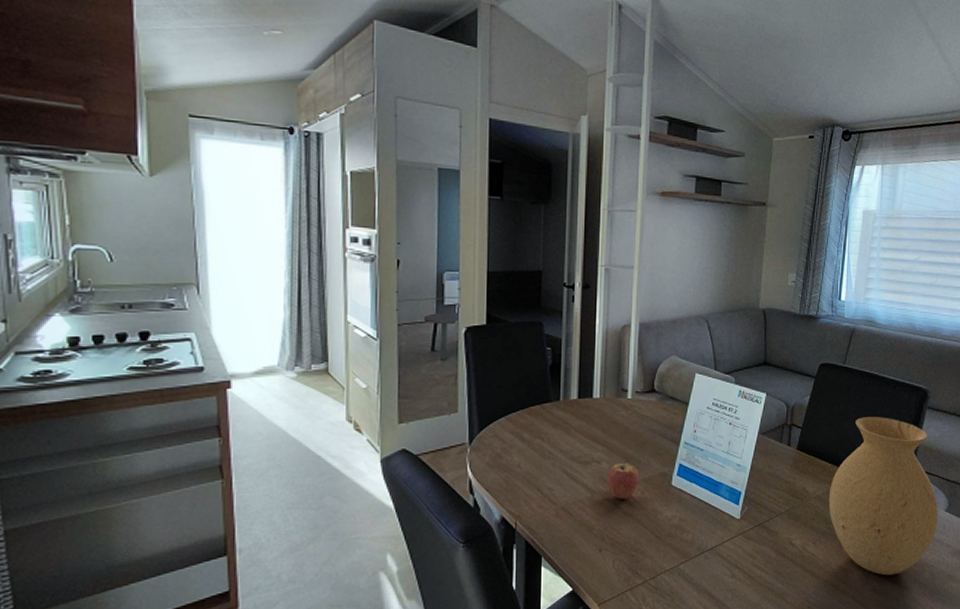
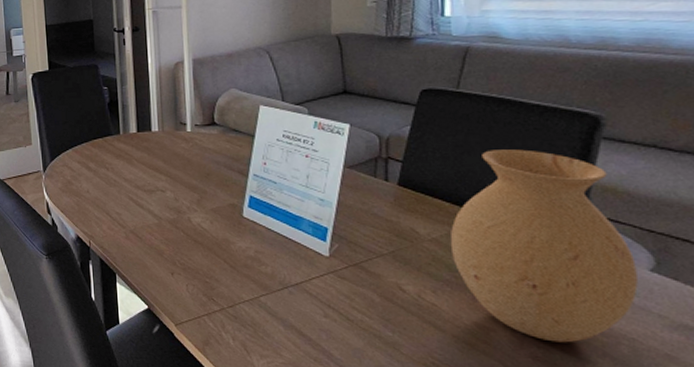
fruit: present [607,459,640,499] -> none [173,189,207,227]

